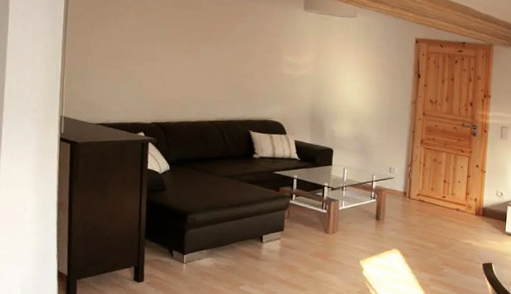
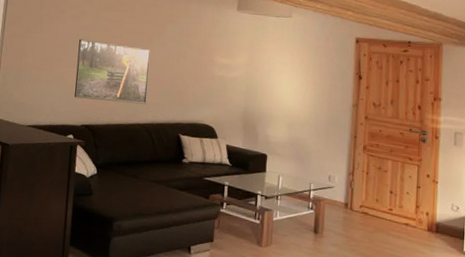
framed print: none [143,36,220,102] -> present [74,38,151,104]

